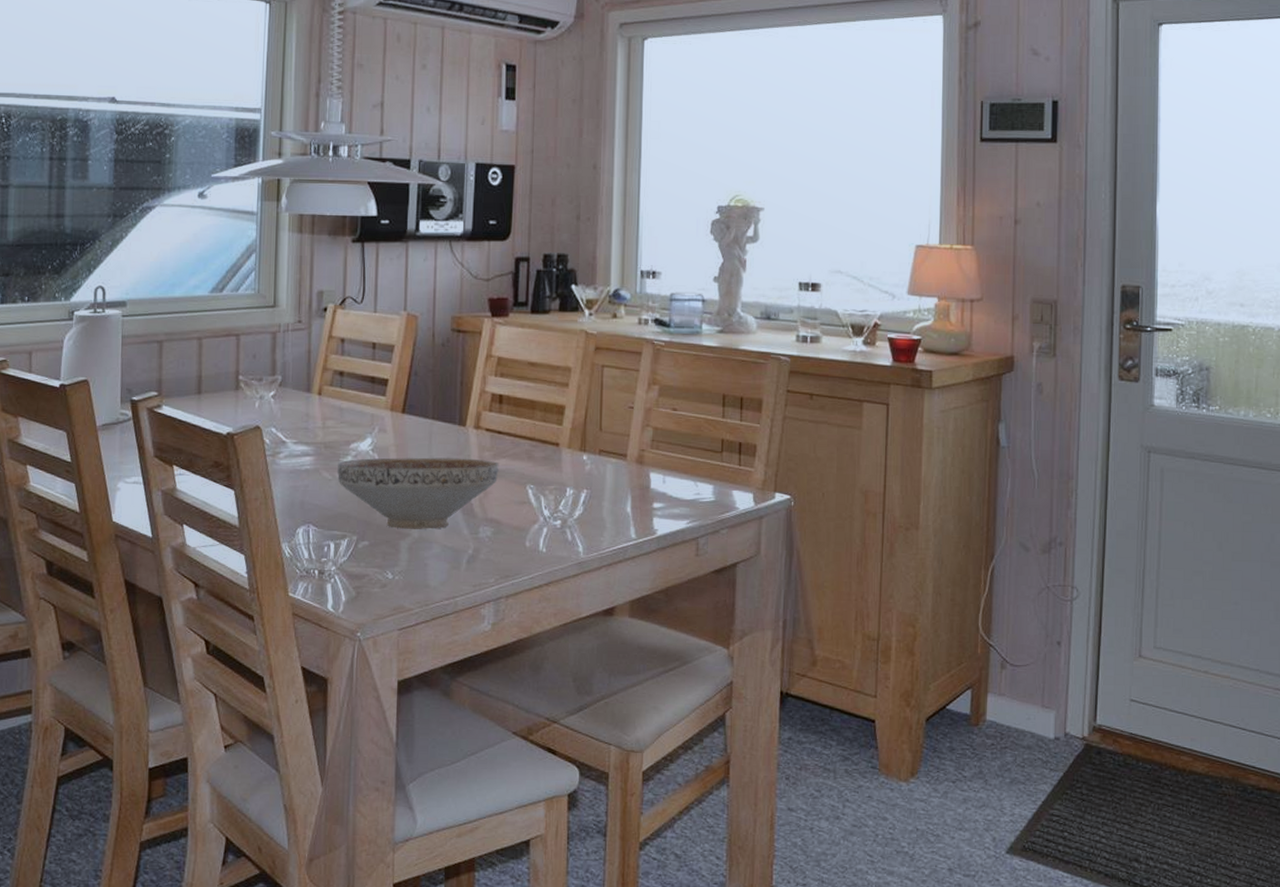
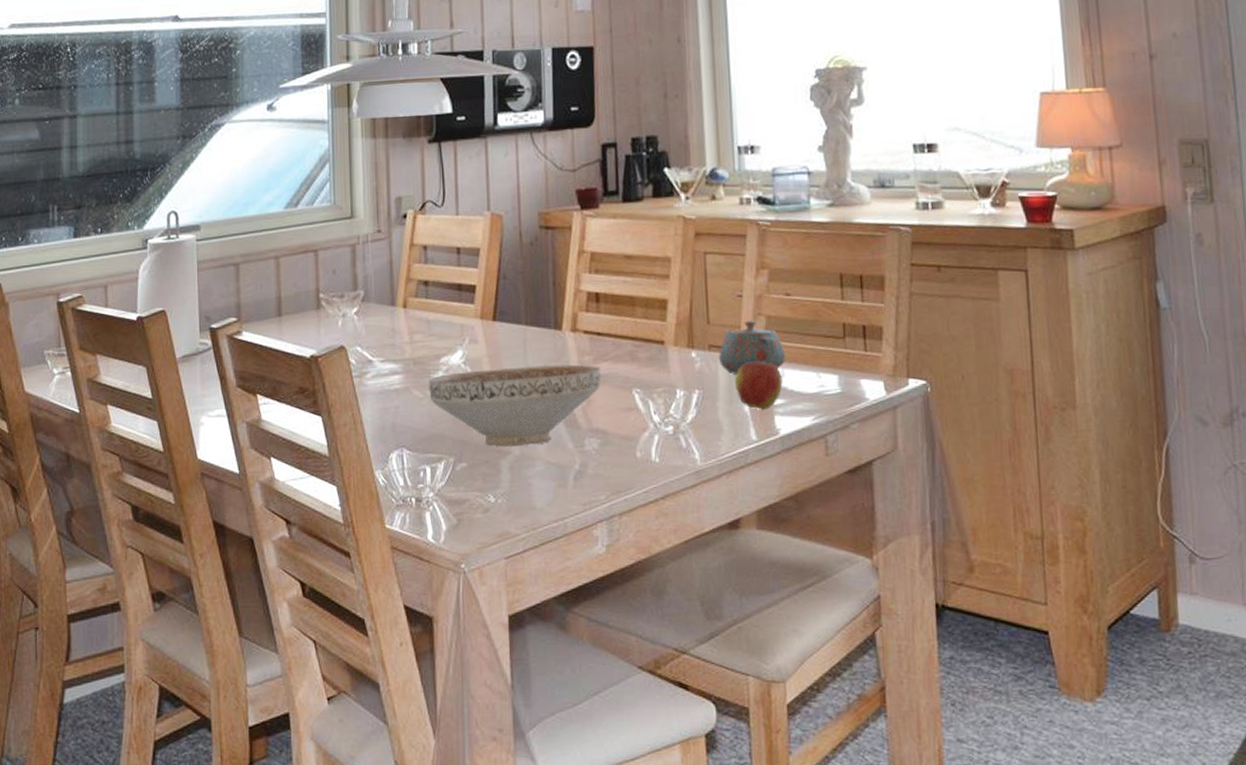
teapot: none [608,431,669,478] -> present [719,321,787,375]
apple: none [620,467,663,512] -> present [735,361,783,410]

